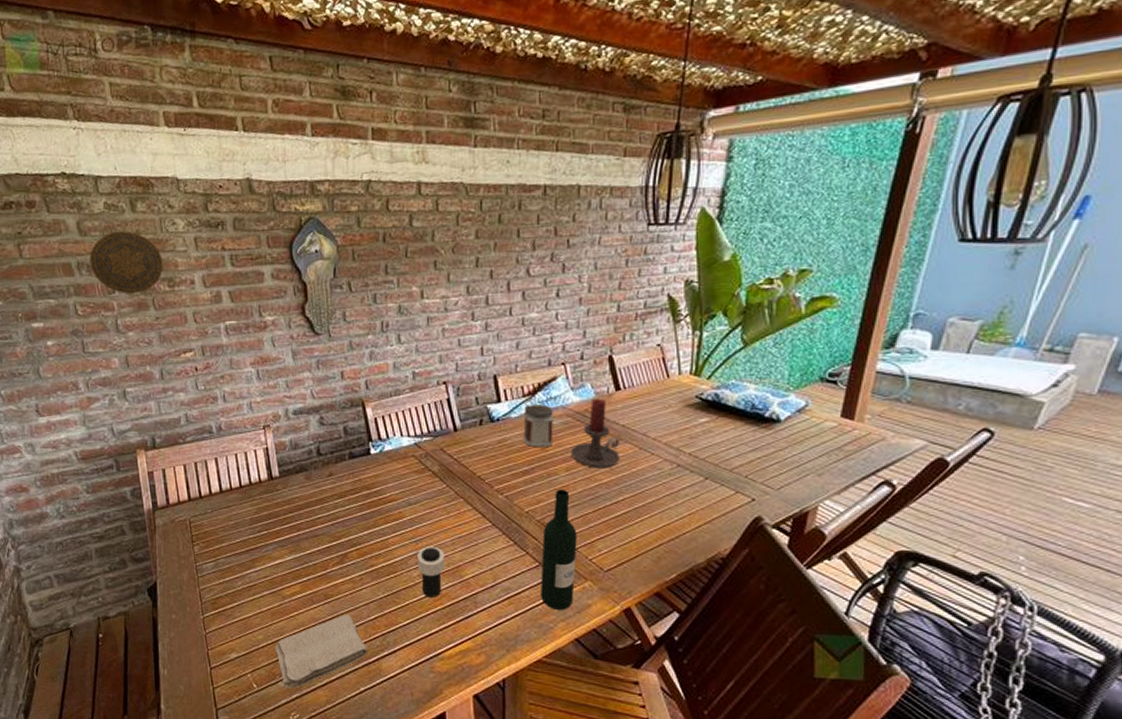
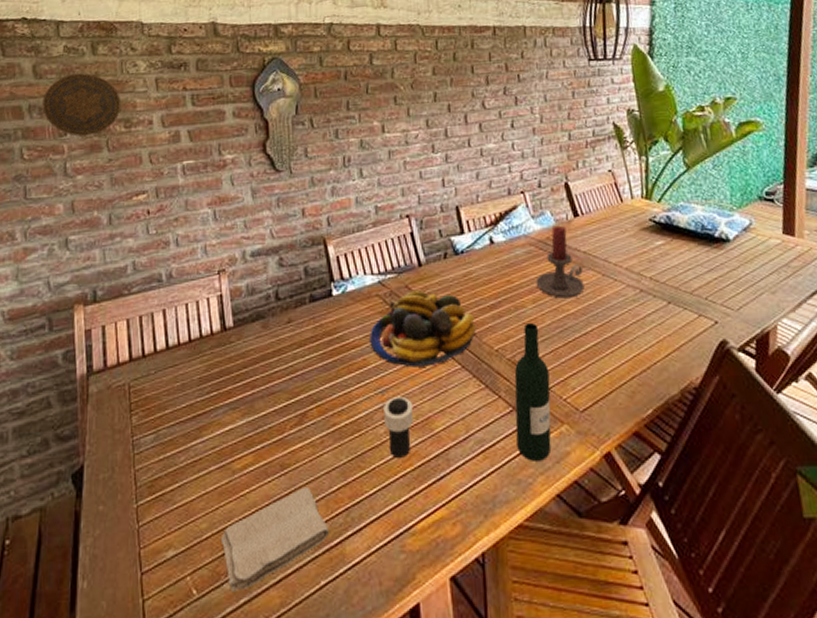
fruit bowl: none [405,454,508,522] -> present [370,290,476,368]
jar: present [523,405,554,447] -> none [488,234,519,279]

